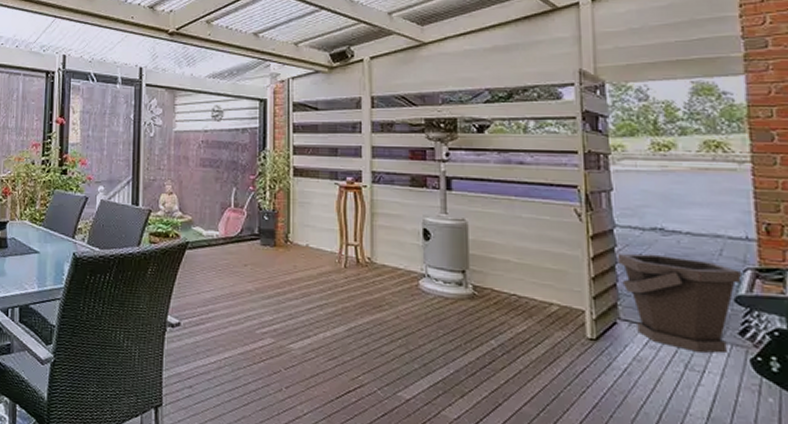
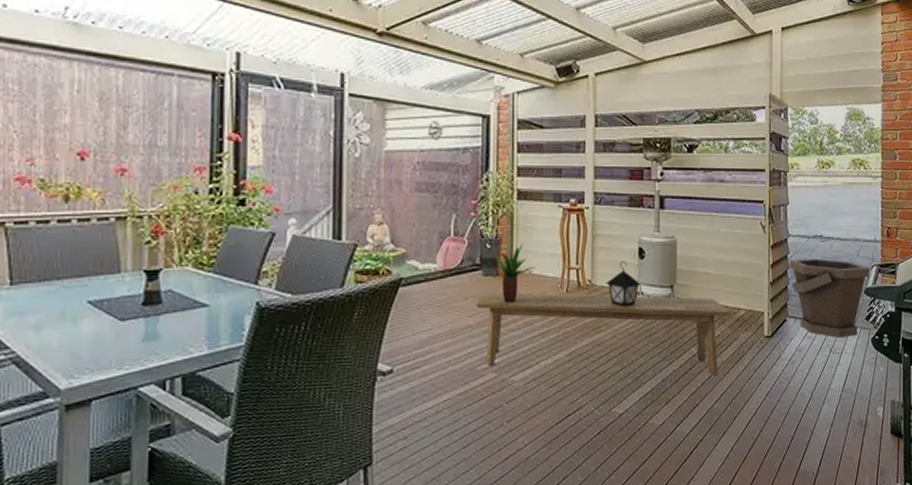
bench: none [255,260,540,374] -> present [476,291,731,375]
potted plant: none [268,218,313,274] -> present [491,244,536,304]
lantern: none [387,241,427,289] -> present [605,261,641,308]

